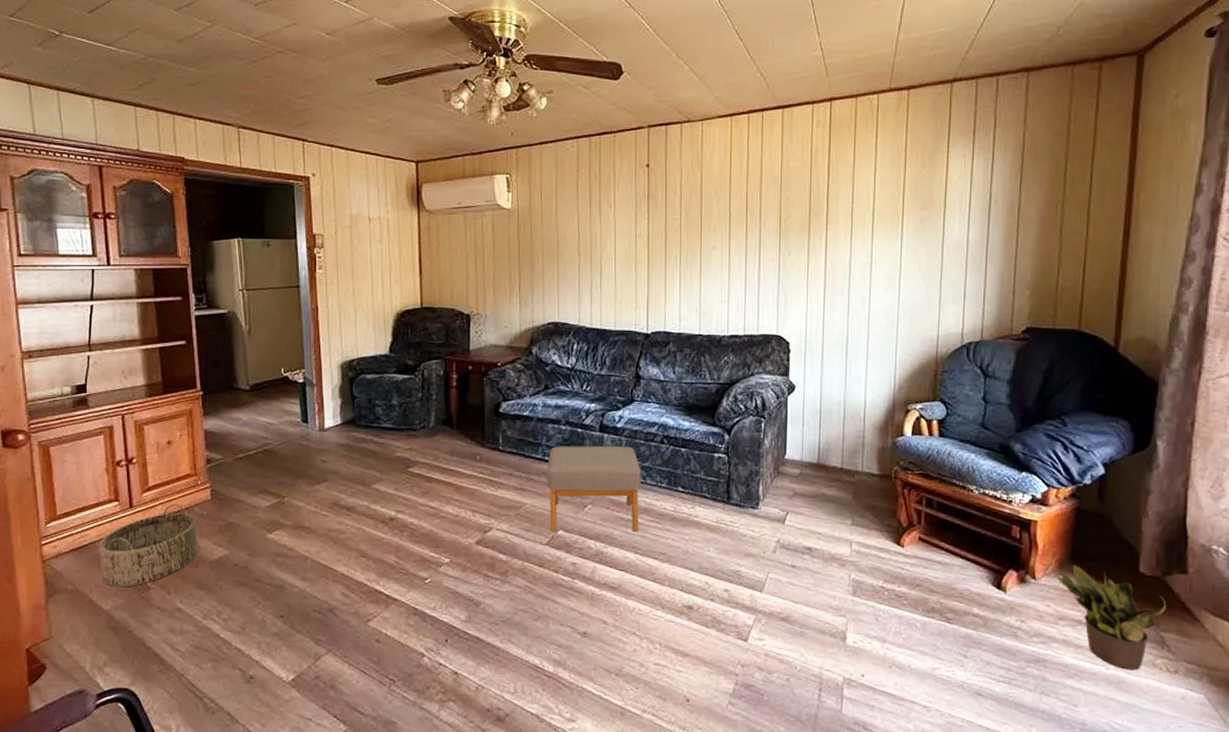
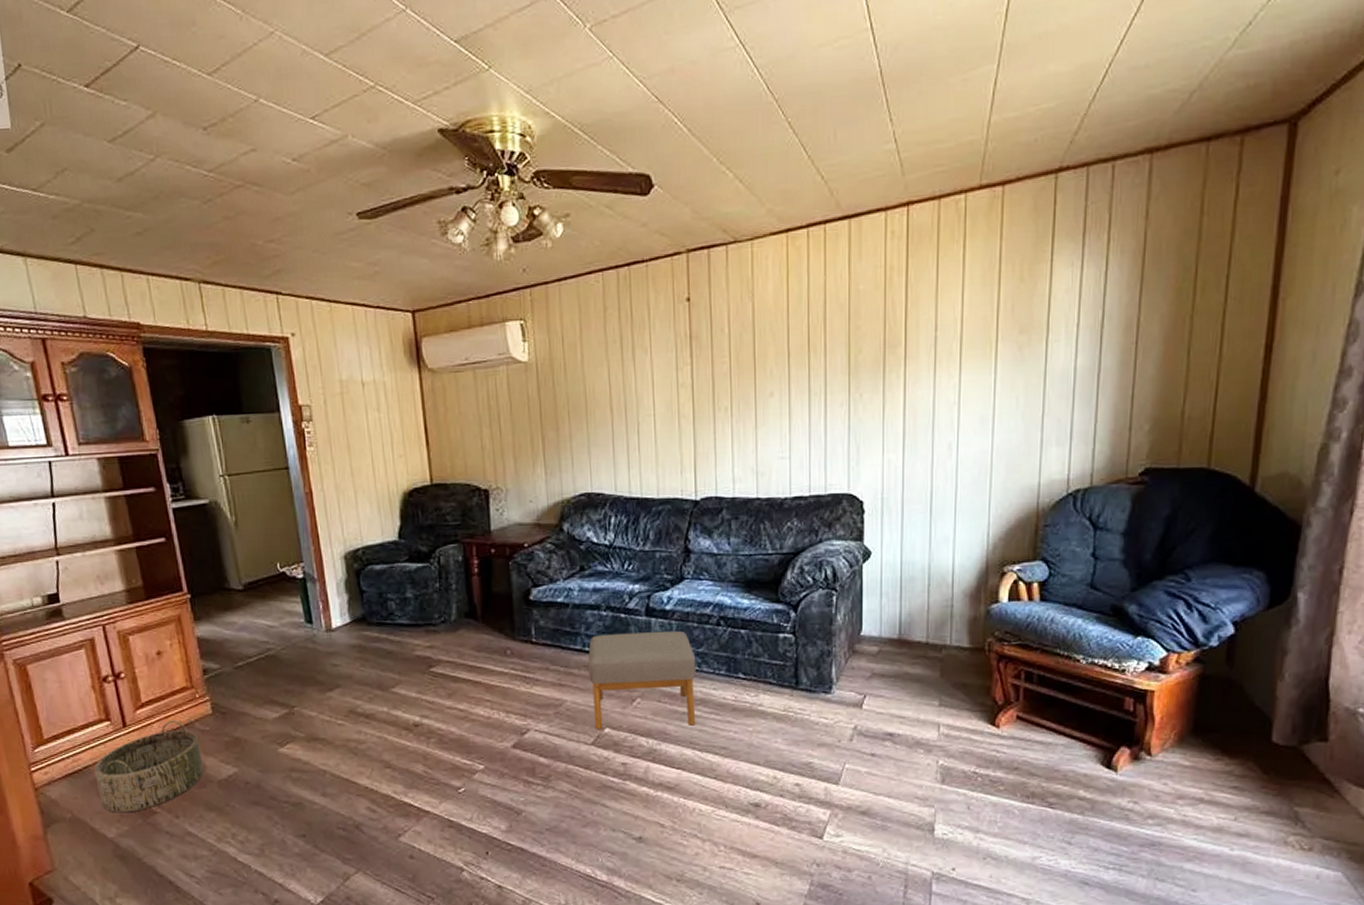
potted plant: present [1056,564,1166,670] -> none [1175,737,1302,850]

